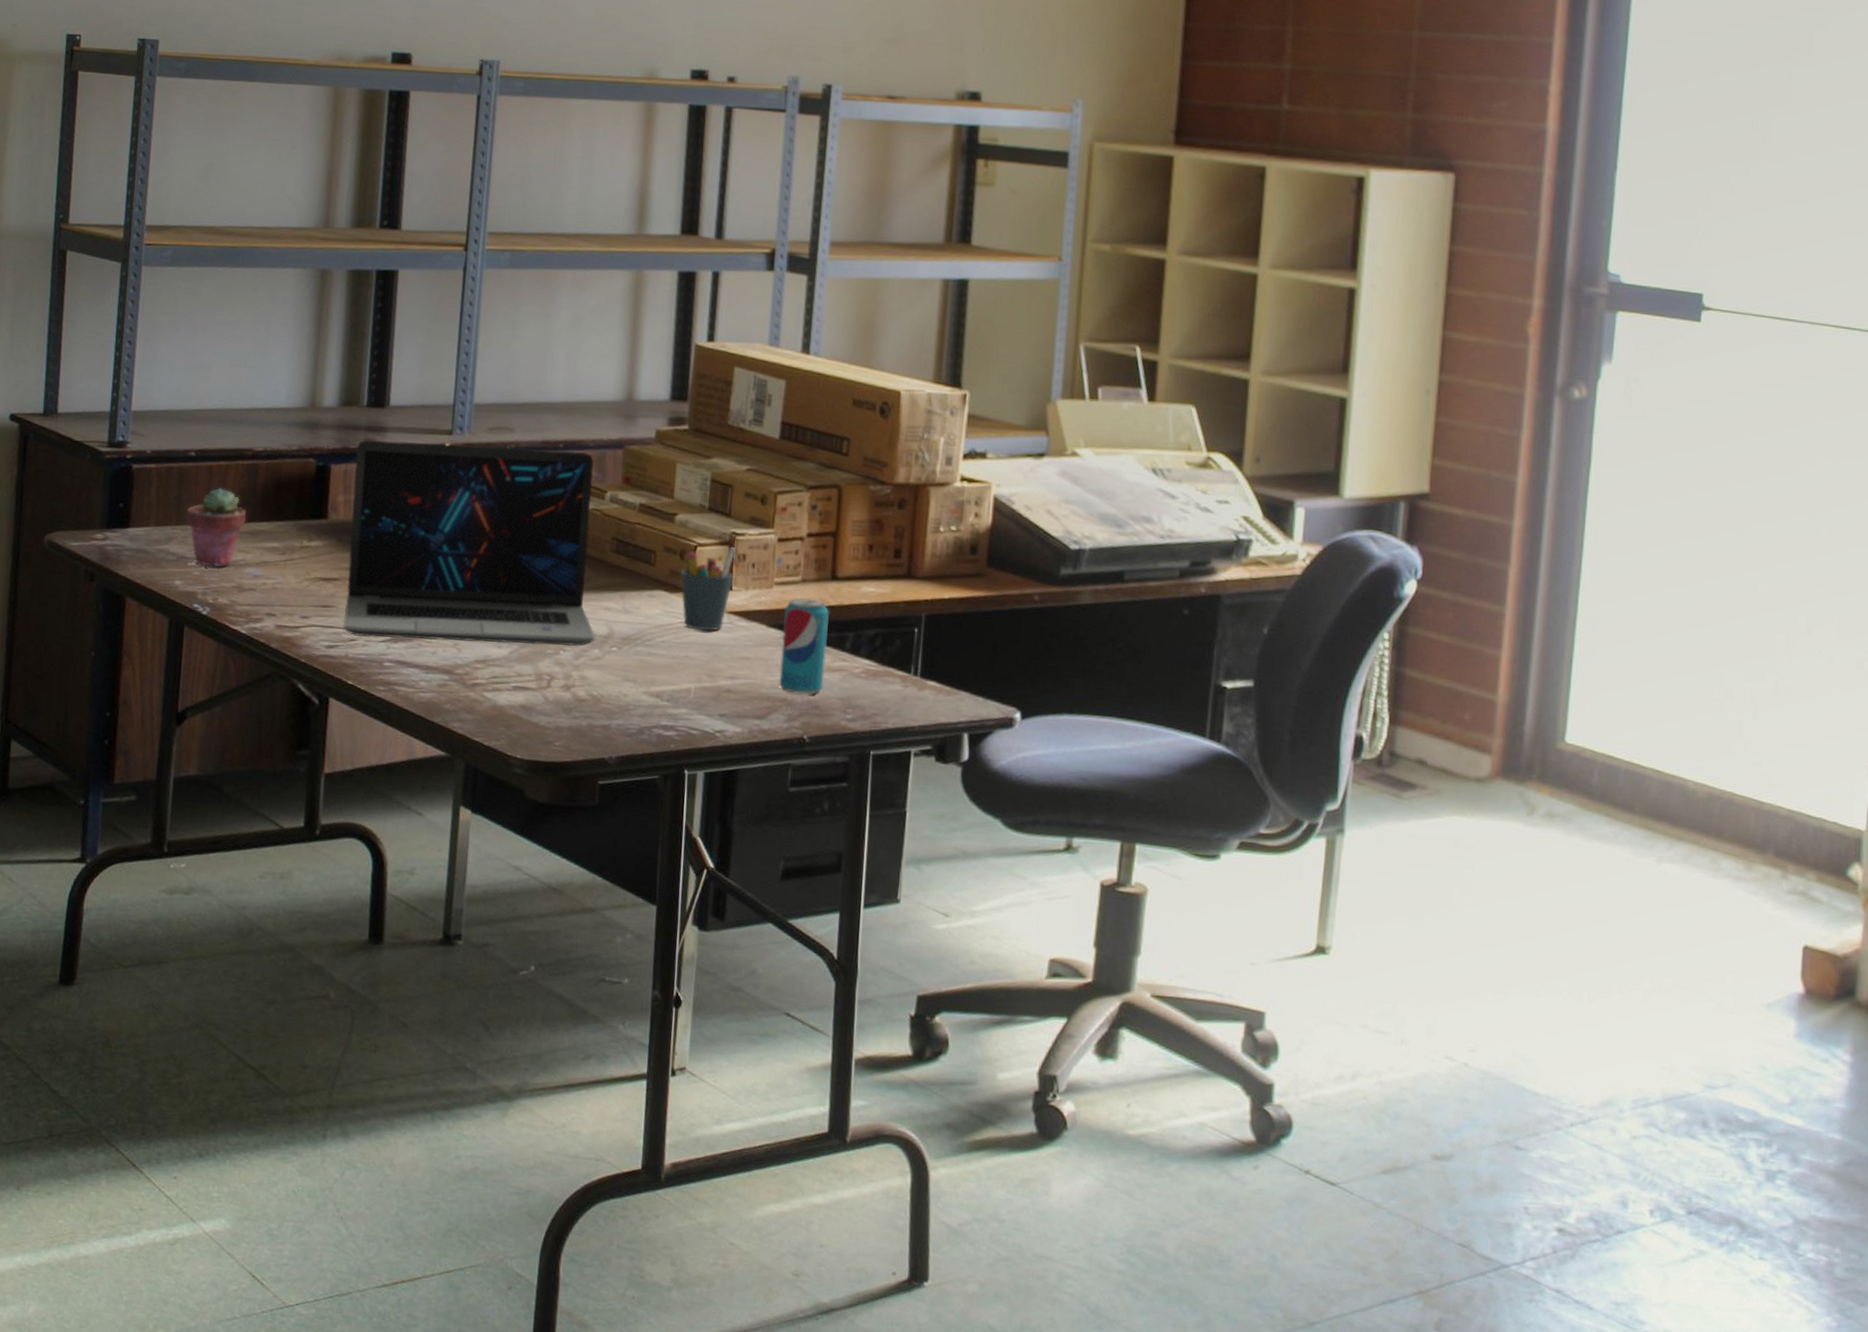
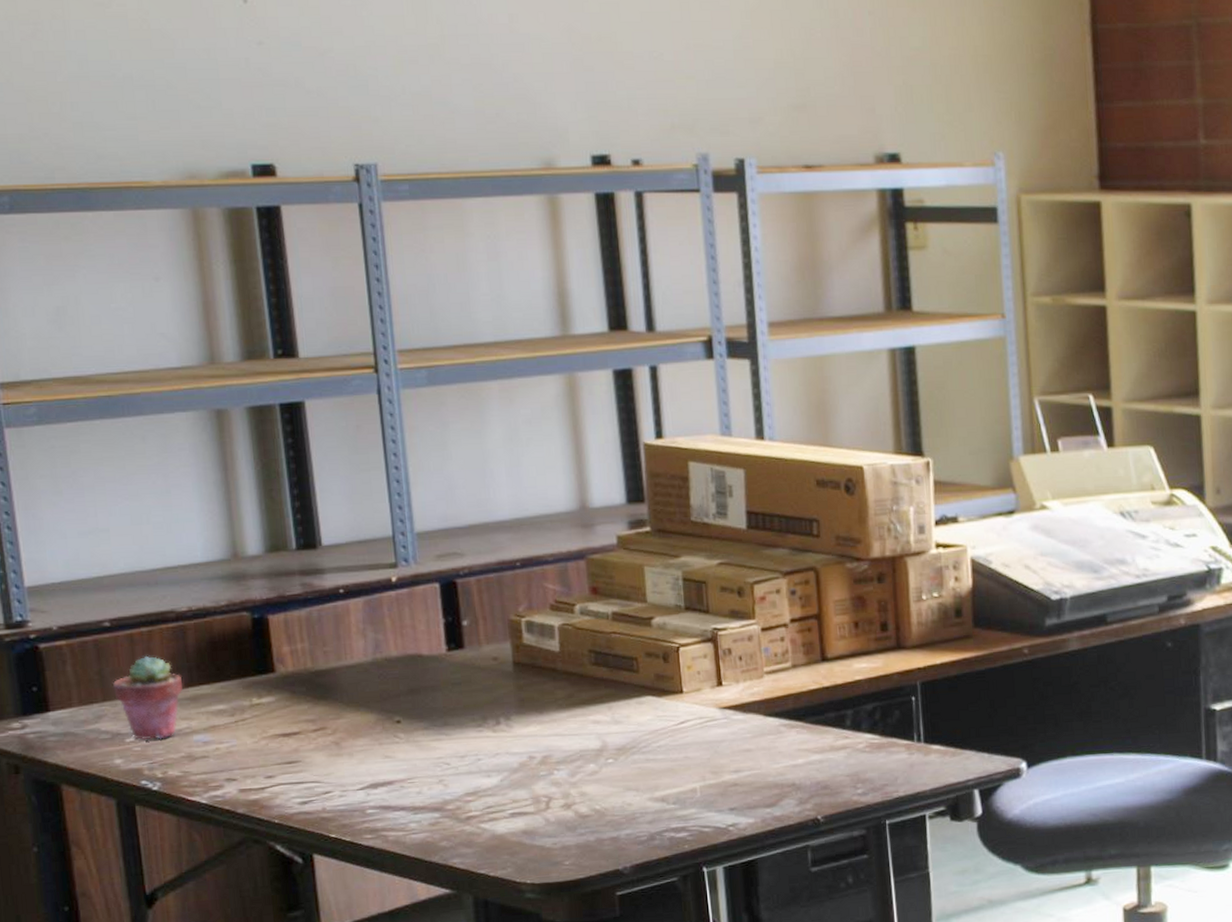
laptop: present [343,439,595,647] -> none [292,568,589,788]
pen holder: present [680,547,736,631] -> none [666,643,722,730]
beverage can: present [779,598,829,695] -> none [779,682,830,778]

